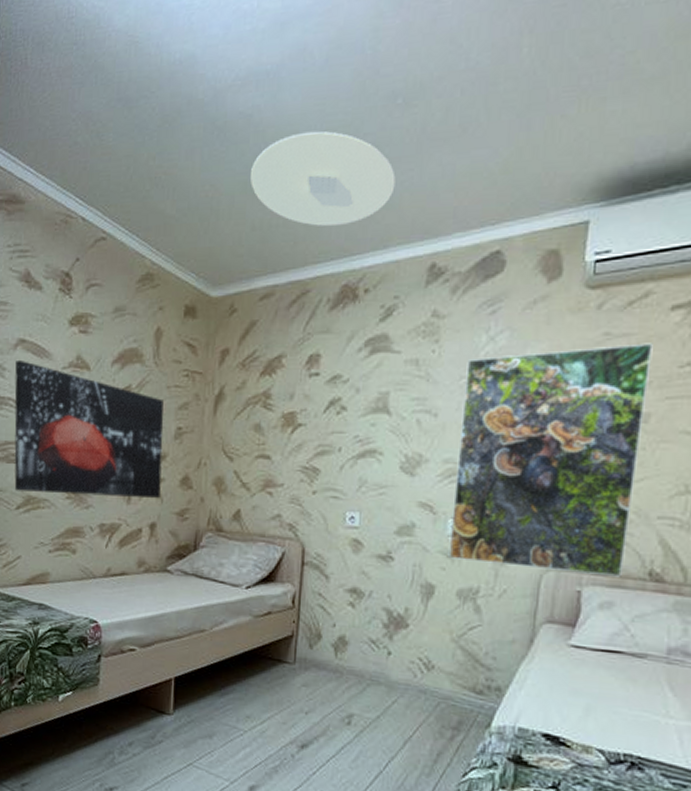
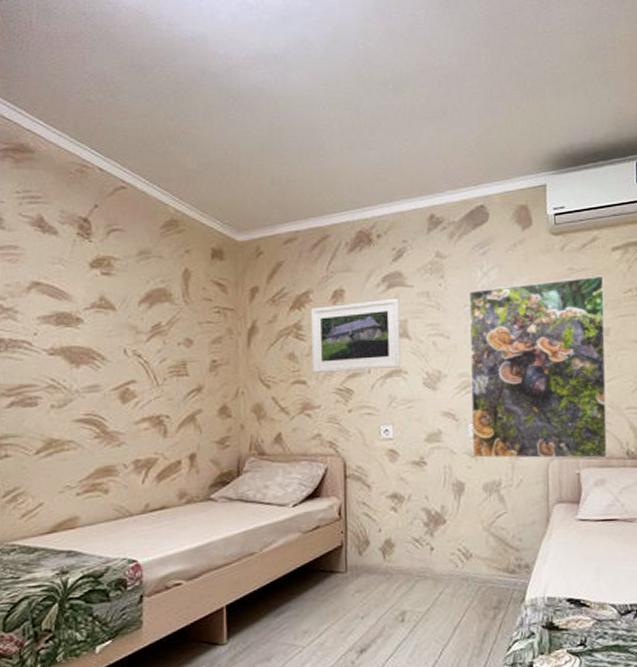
wall art: present [14,359,164,499] -> none [29,302,199,435]
ceiling light: present [250,131,396,226] -> none [267,105,394,182]
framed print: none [278,365,383,448] -> present [310,298,401,373]

